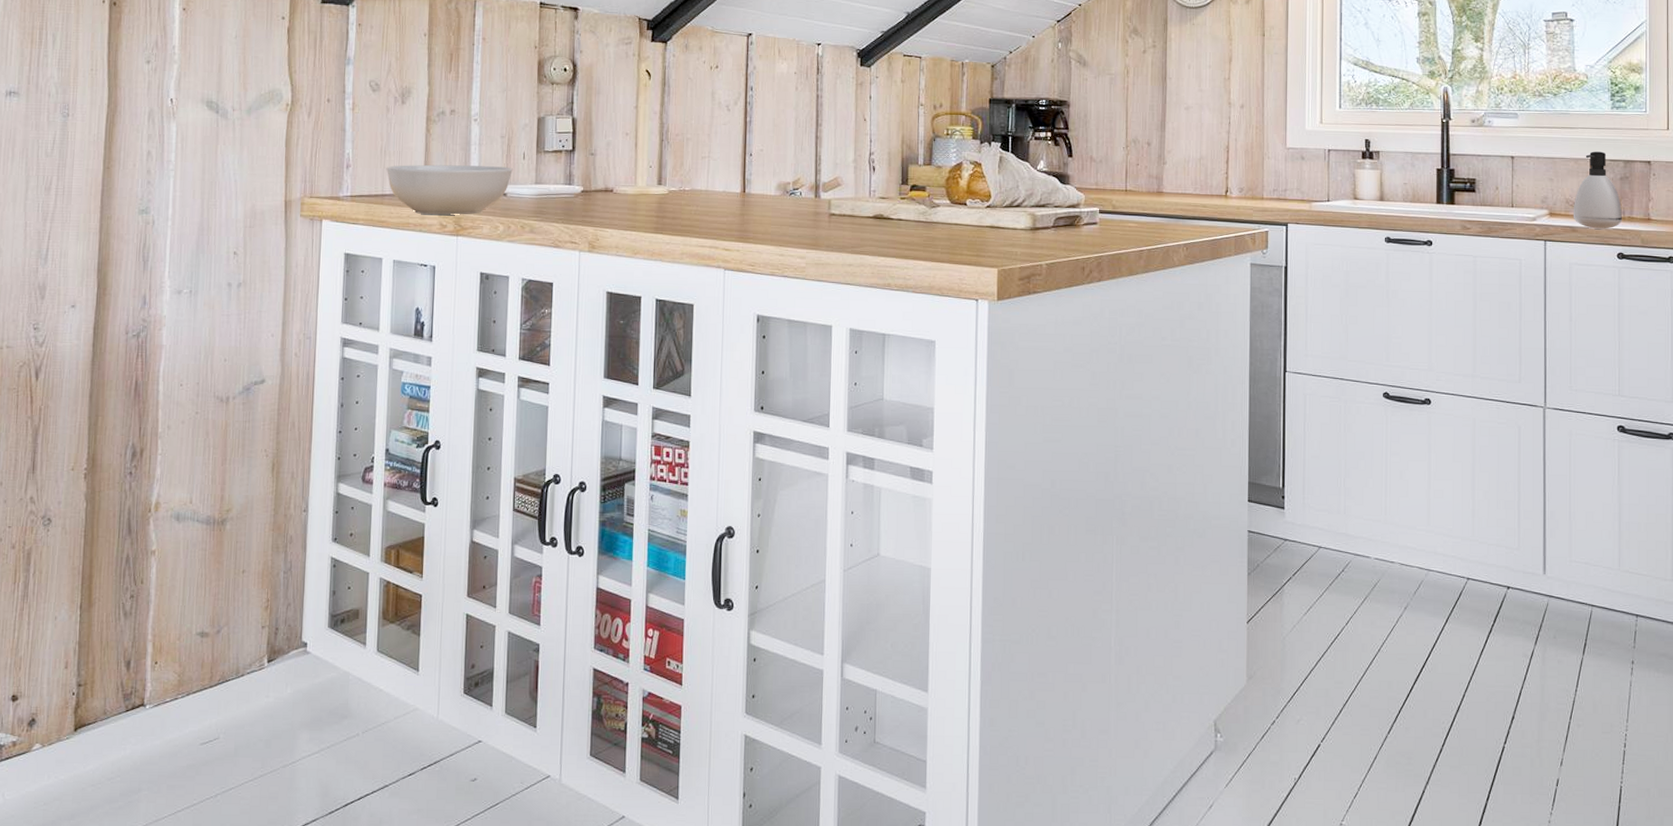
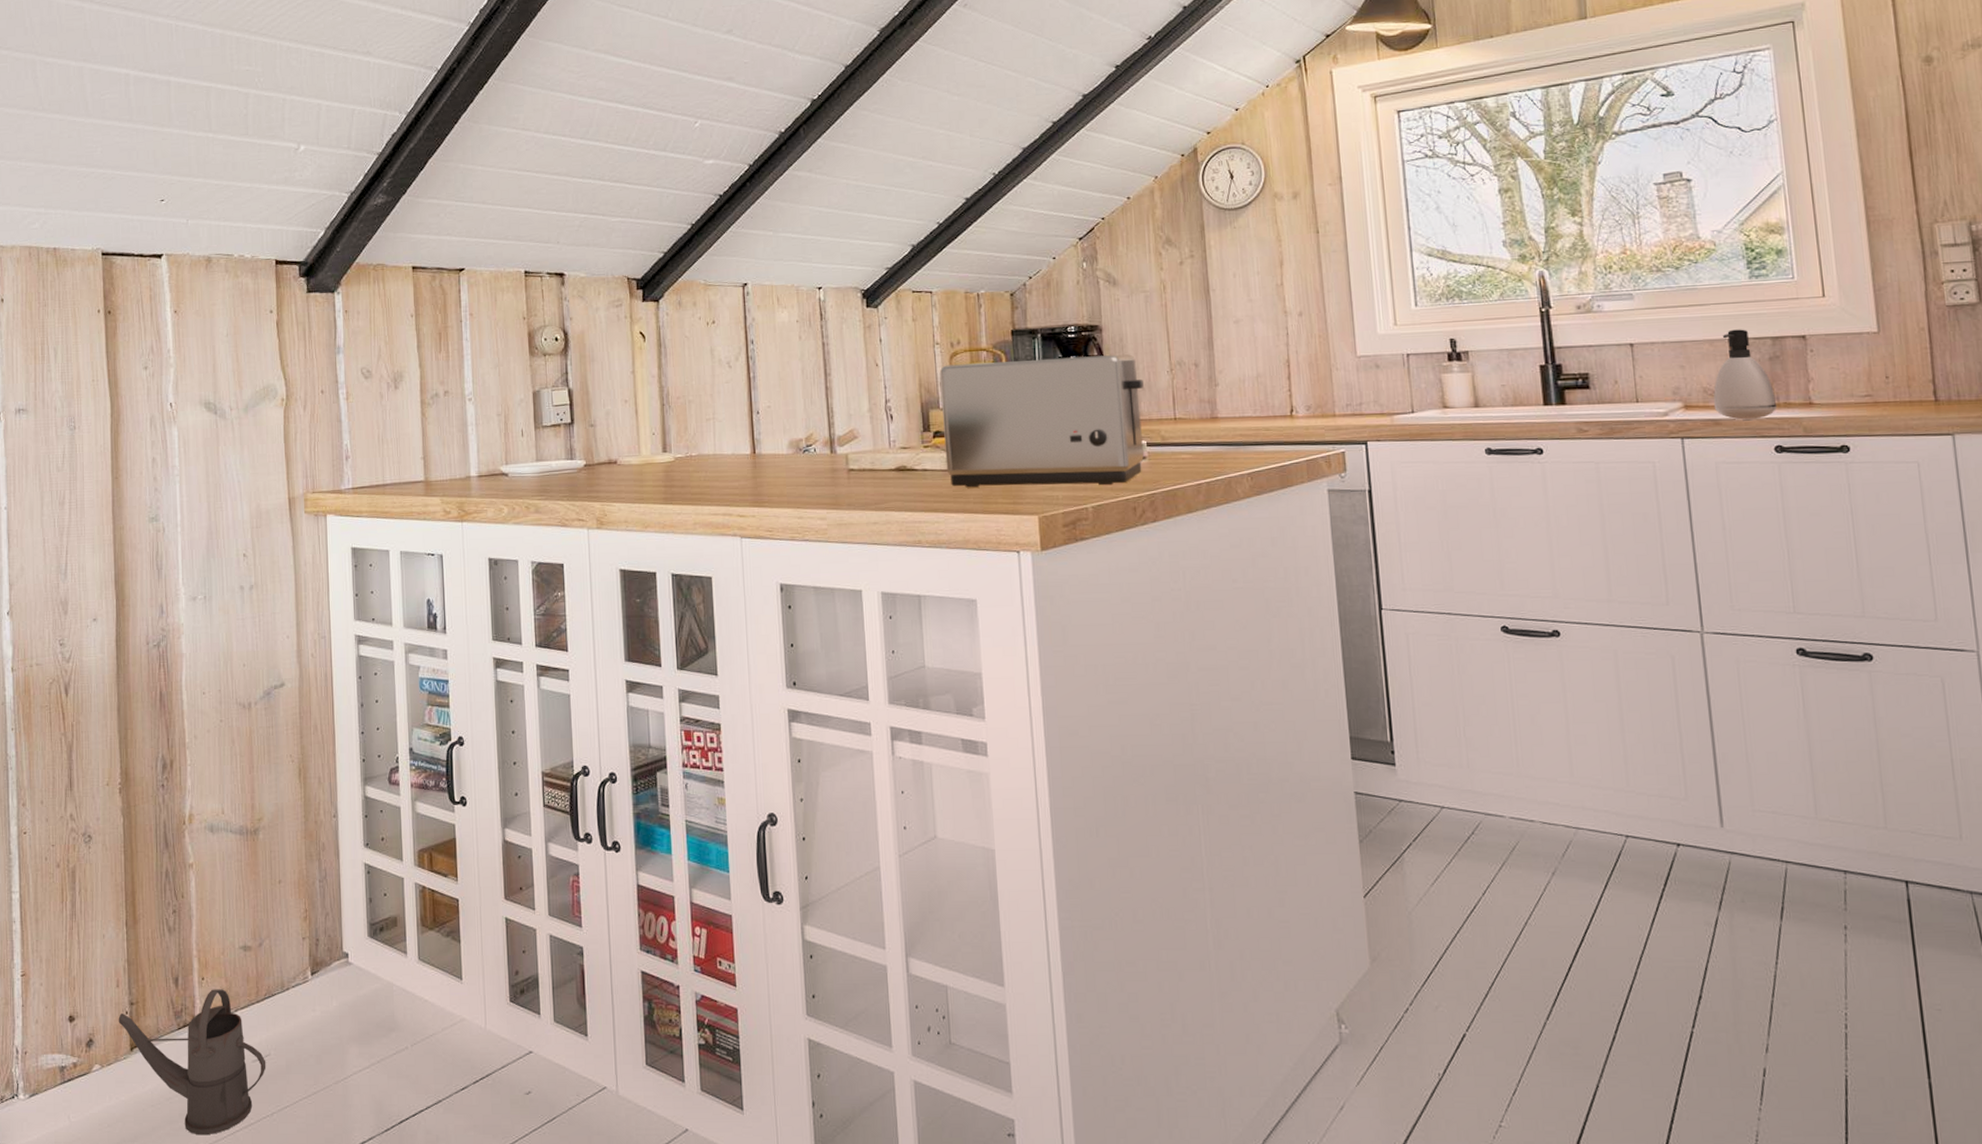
watering can: none [64,673,214,815] -> present [118,989,266,1135]
bowl: present [386,164,513,215] -> none [385,445,512,502]
toaster: none [919,125,1101,246] -> present [939,354,1144,488]

